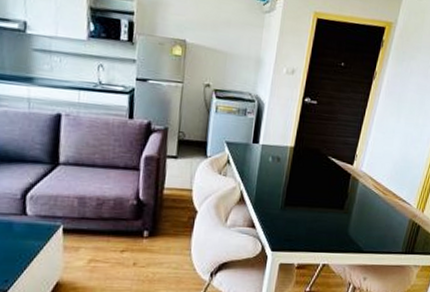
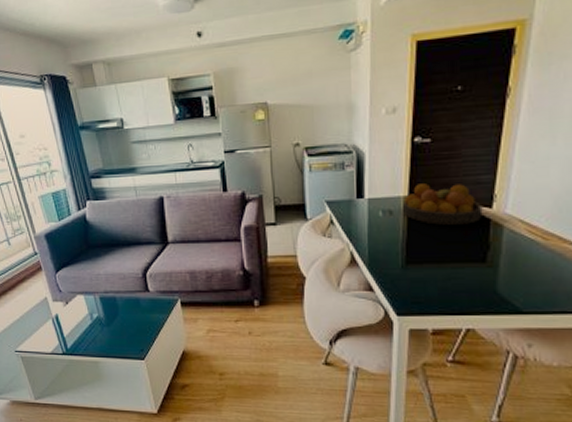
fruit bowl: none [288,138,347,176] -> present [403,183,483,225]

